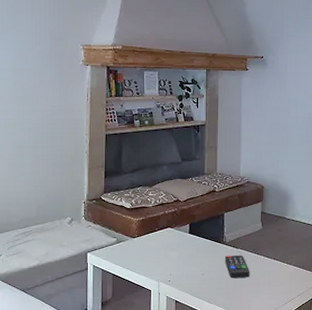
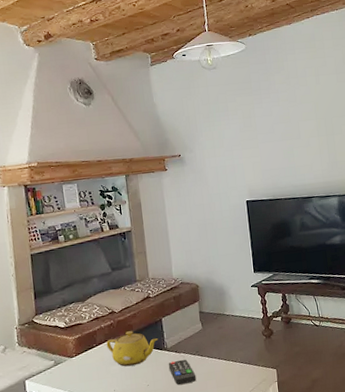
teapot: none [168,221,218,254] -> present [106,331,158,367]

